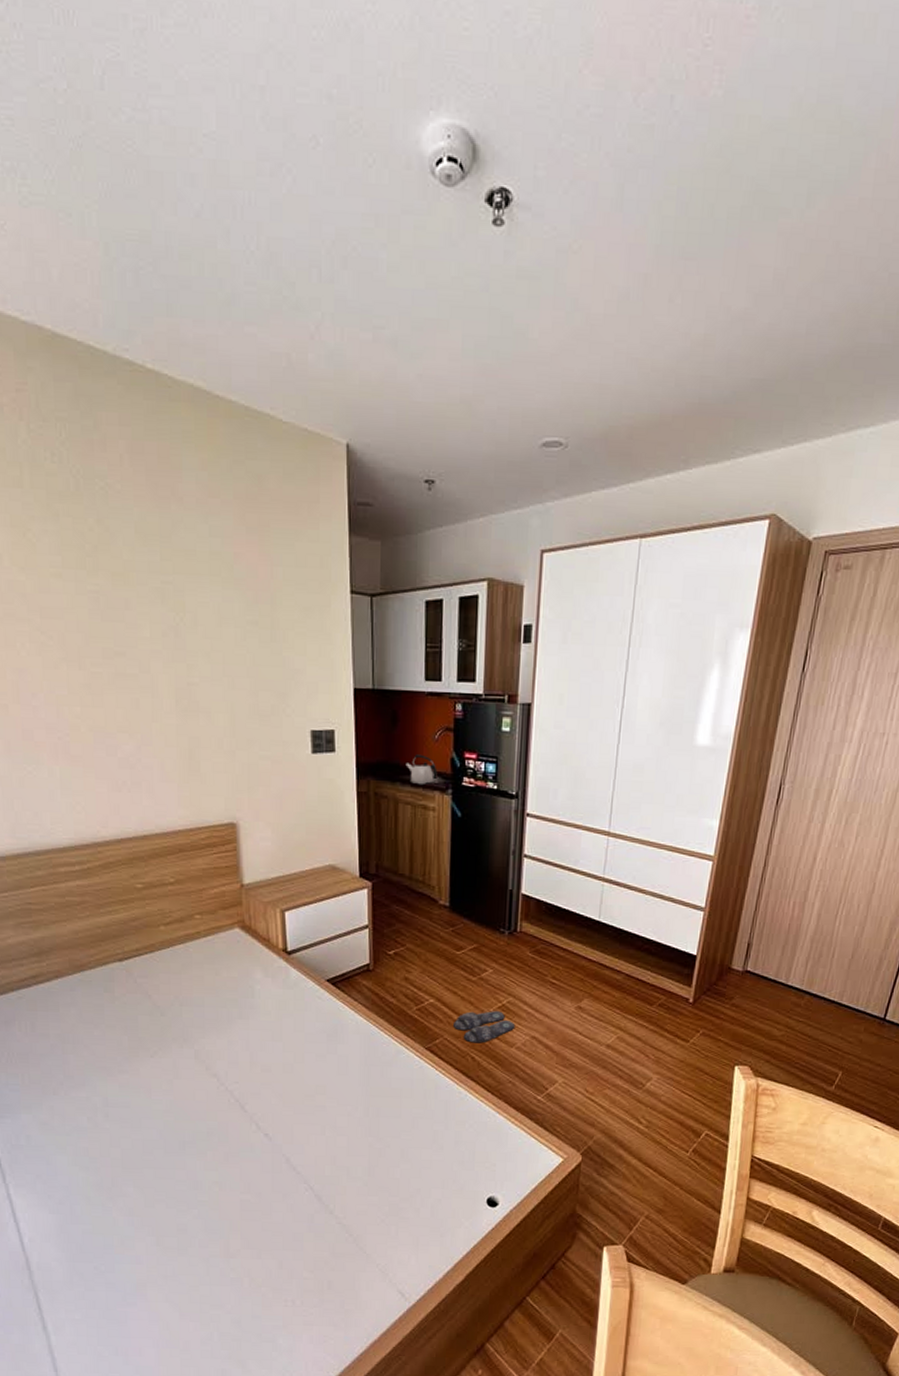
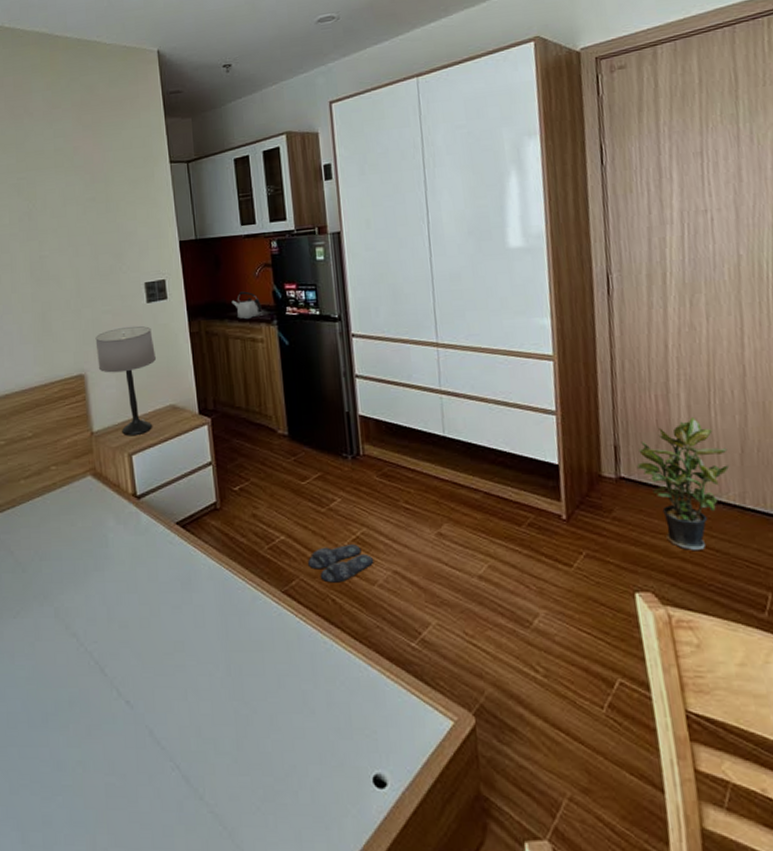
table lamp: none [250,777,317,893] -> present [95,326,156,436]
potted plant: none [762,925,841,1036] -> present [636,417,730,551]

